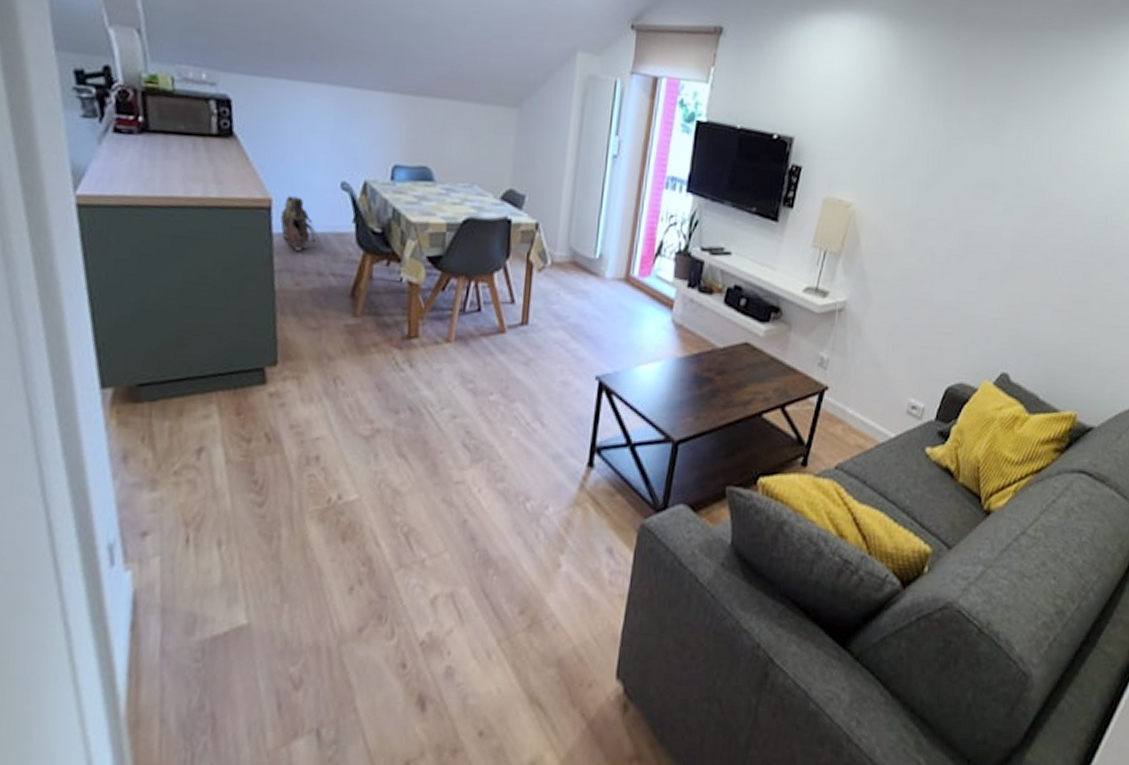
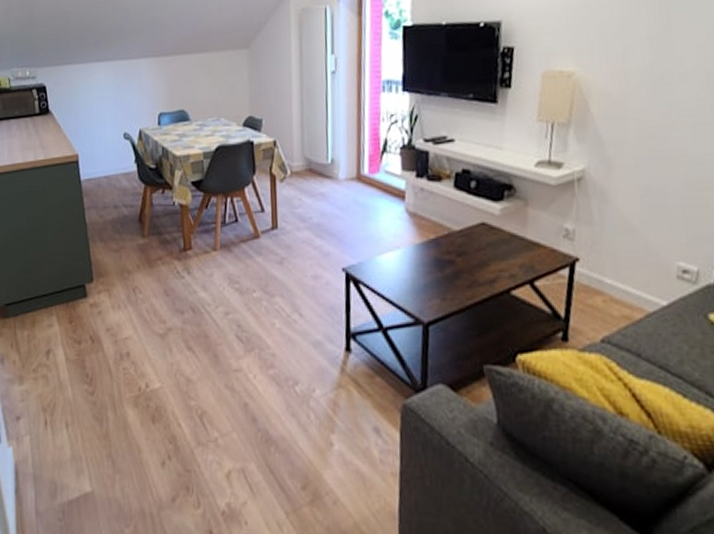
backpack: present [280,196,321,253] -> none [85,150,114,192]

